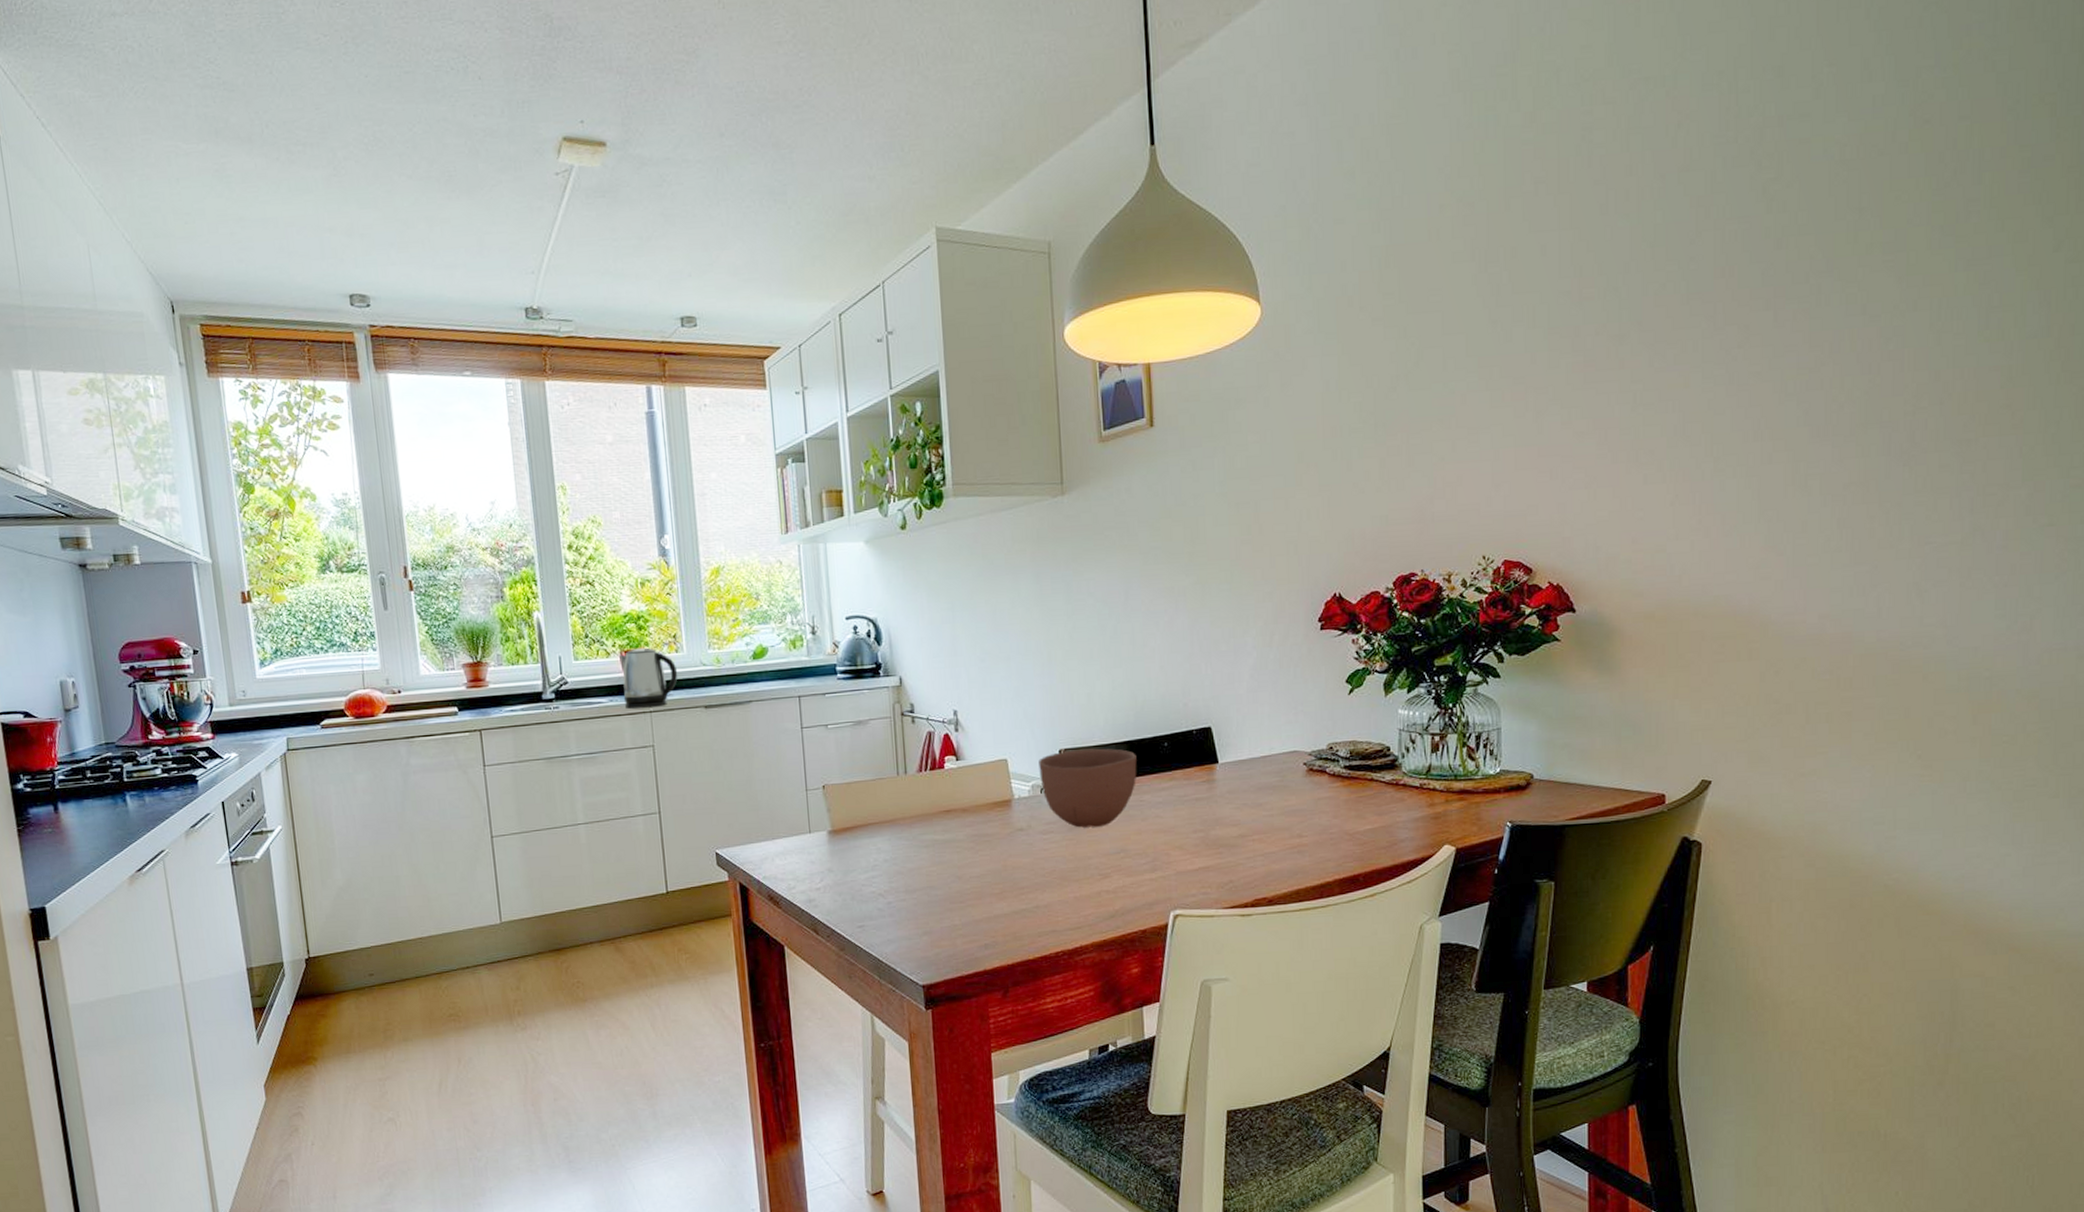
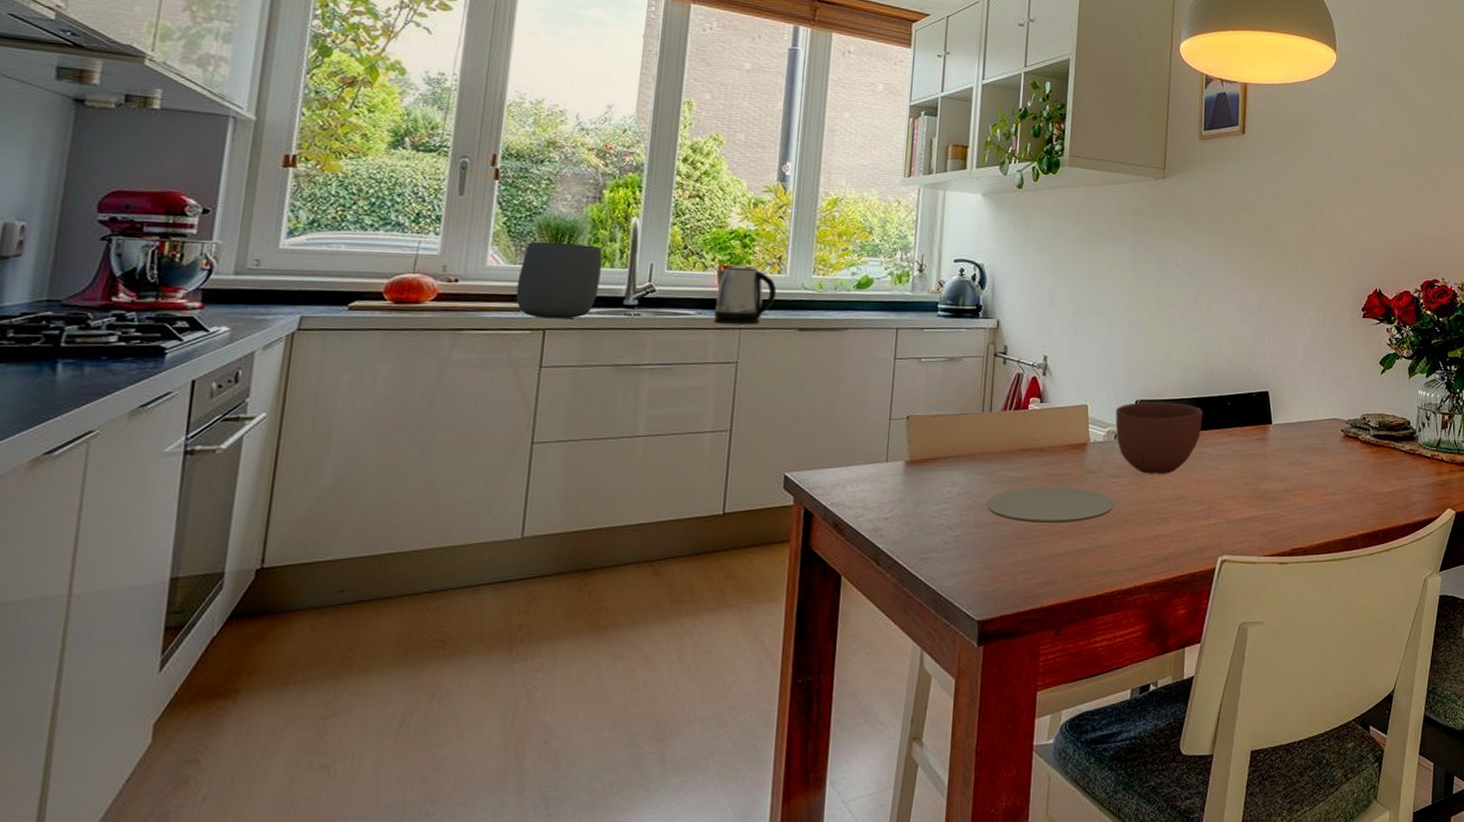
ceramic pot: none [448,644,519,720] -> present [515,241,603,319]
plate: none [914,847,1049,886] -> present [986,488,1114,524]

